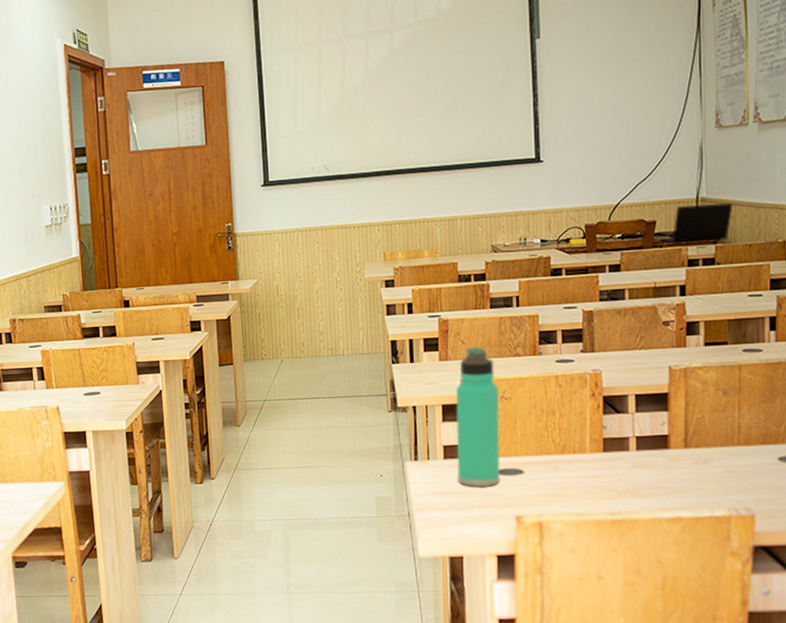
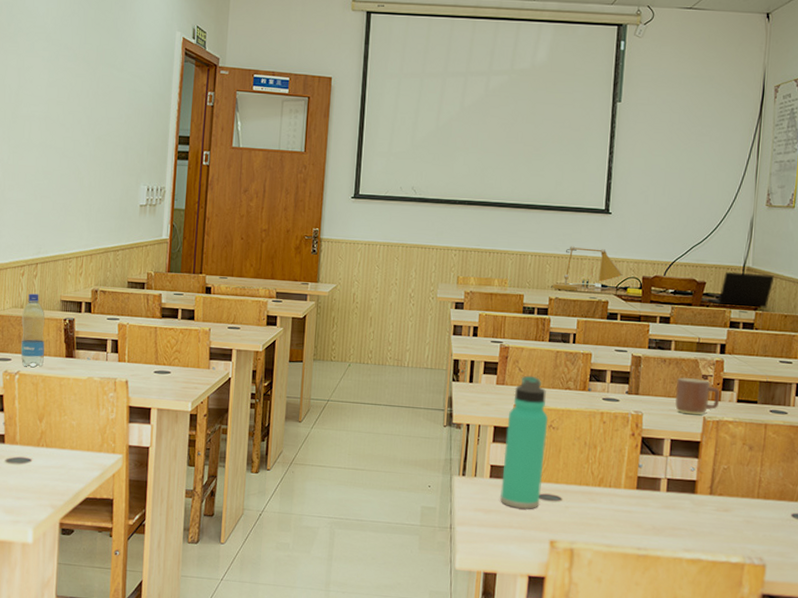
table lamp: none [486,200,563,252] -> present [551,246,623,291]
mug: none [636,325,684,366] -> present [675,377,720,415]

